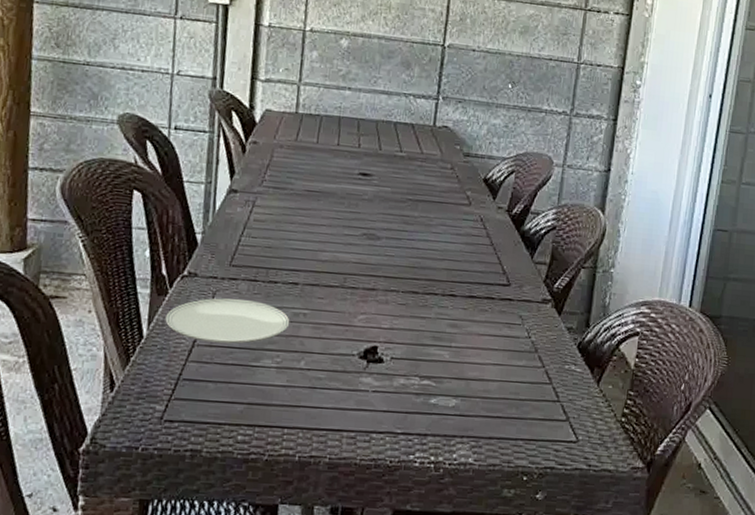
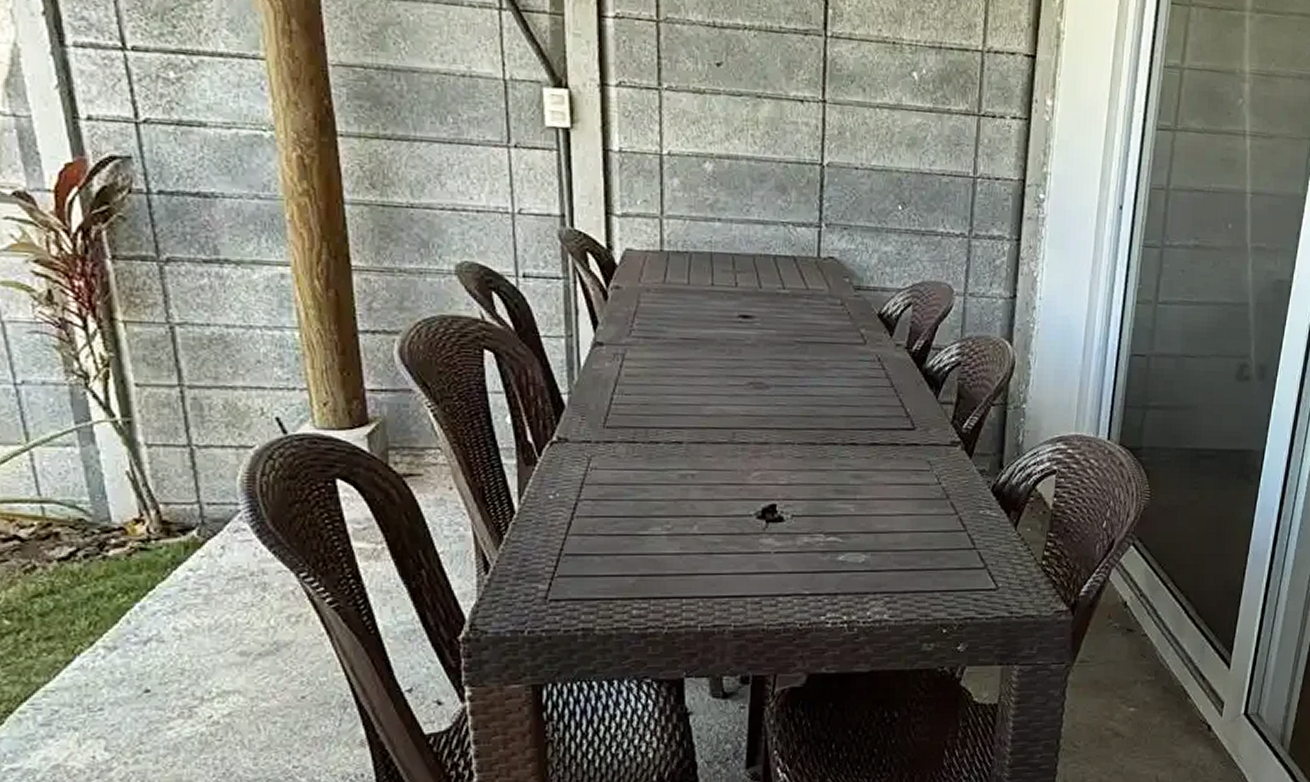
plate: present [165,298,290,344] -> none [537,464,677,513]

